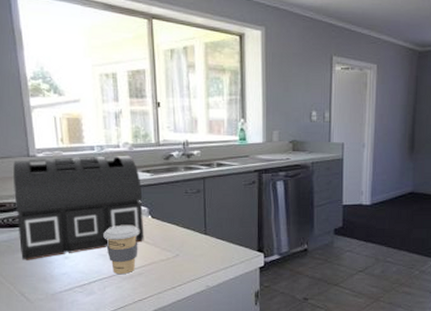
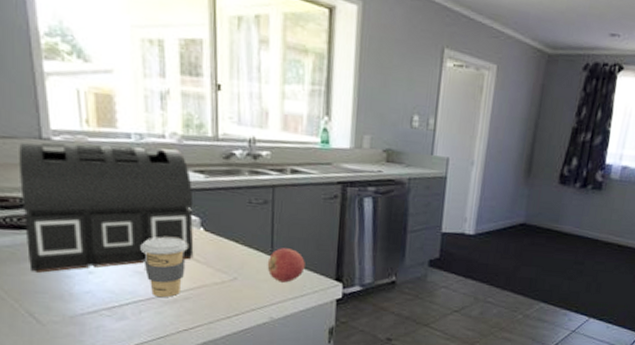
apple: none [202,227,232,256] -> present [267,248,305,283]

